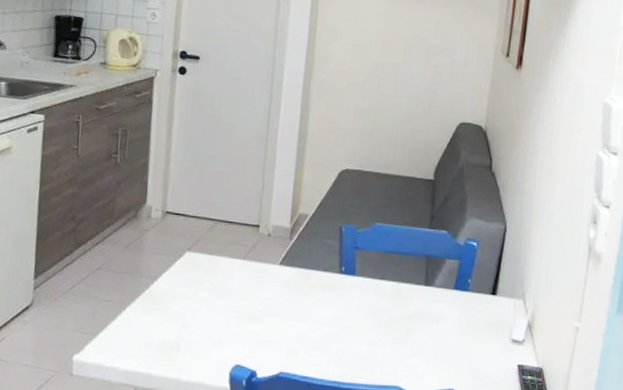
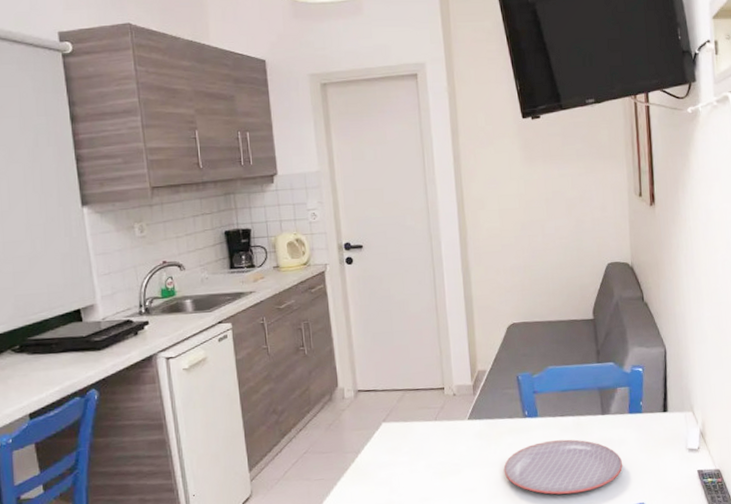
plate: none [307,303,438,366] -> present [503,439,623,495]

